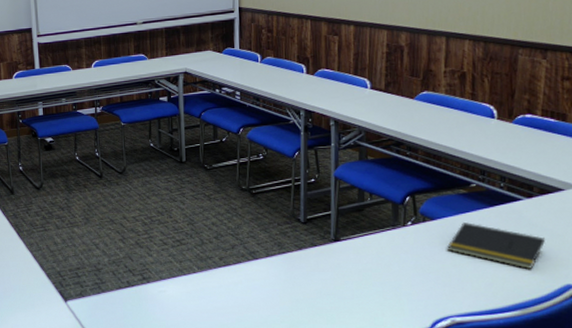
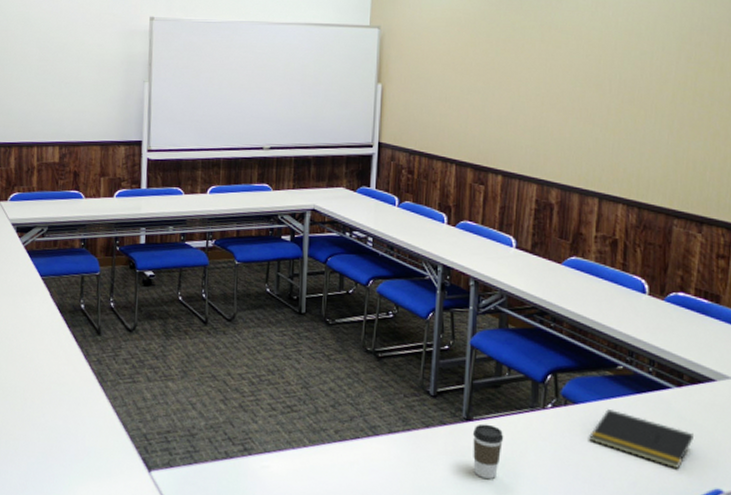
coffee cup: none [341,243,370,288] -> present [473,423,504,479]

